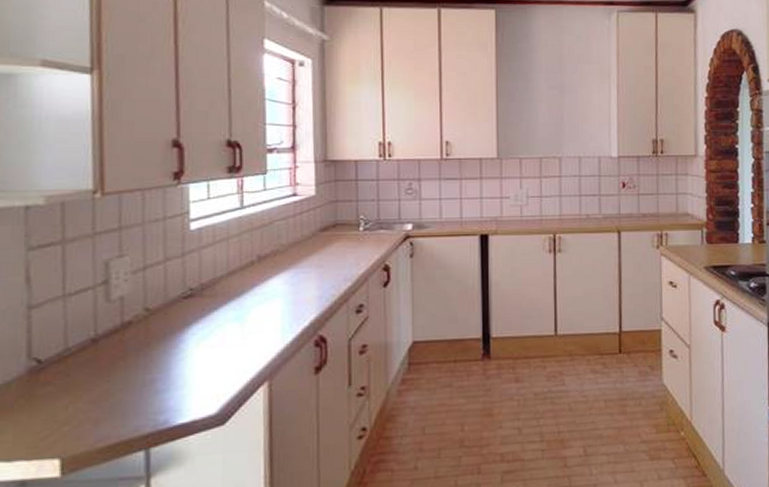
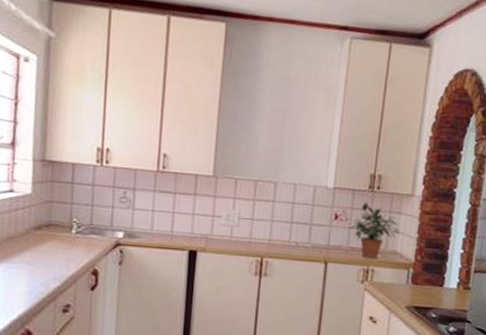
potted plant: none [639,167,689,223] -> present [351,202,401,259]

